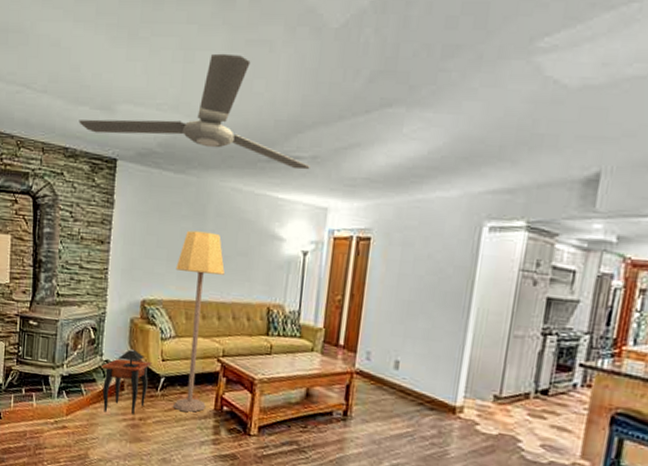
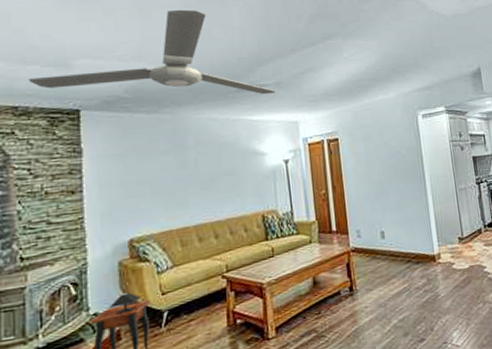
lamp: present [173,230,225,412] -> none [162,160,218,340]

